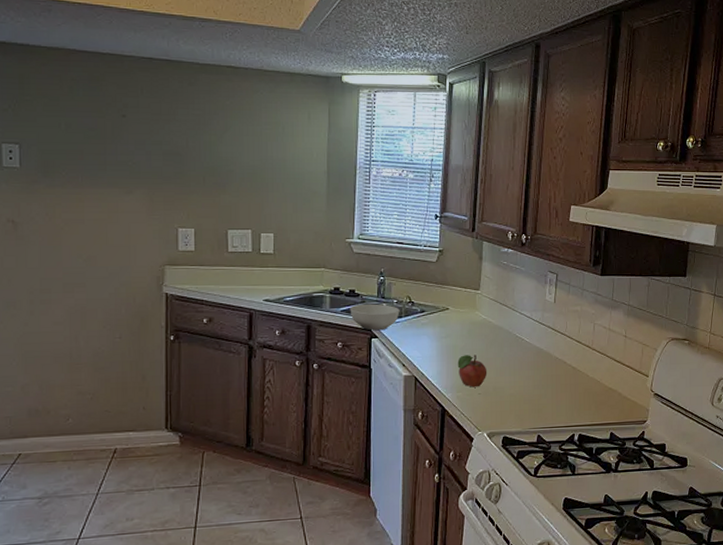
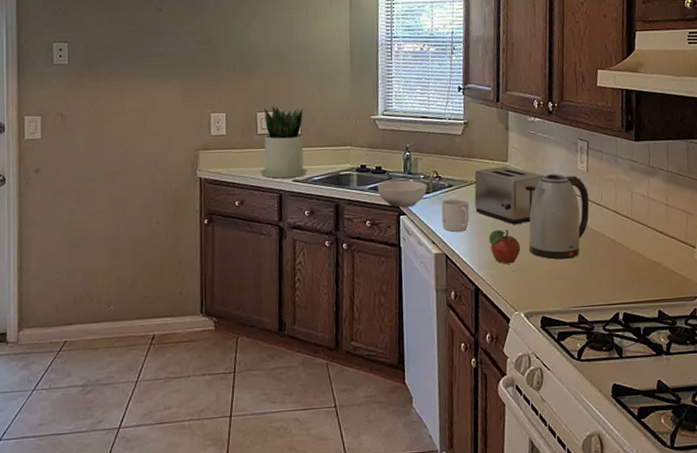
planter: none [230,223,280,298] -> present [260,105,308,179]
mug: none [413,324,440,355] -> present [441,199,470,232]
toaster: none [446,295,515,351] -> present [474,167,545,225]
kettle: none [495,304,555,384] -> present [528,174,590,260]

